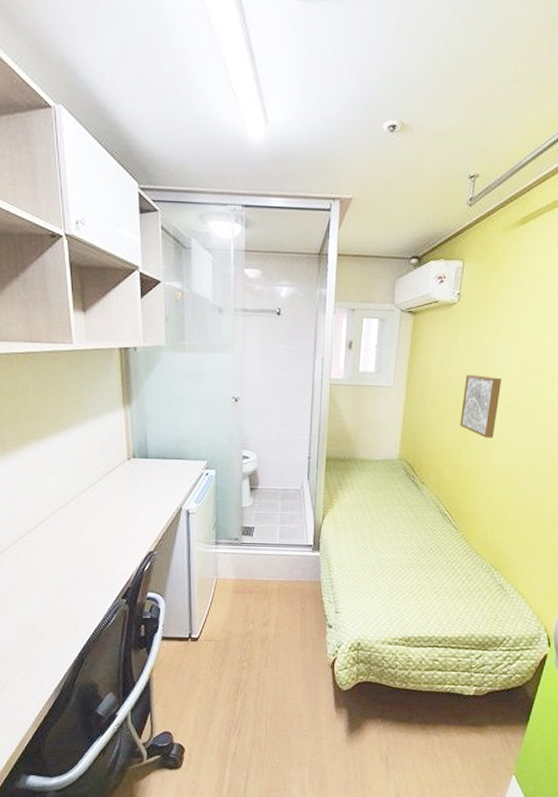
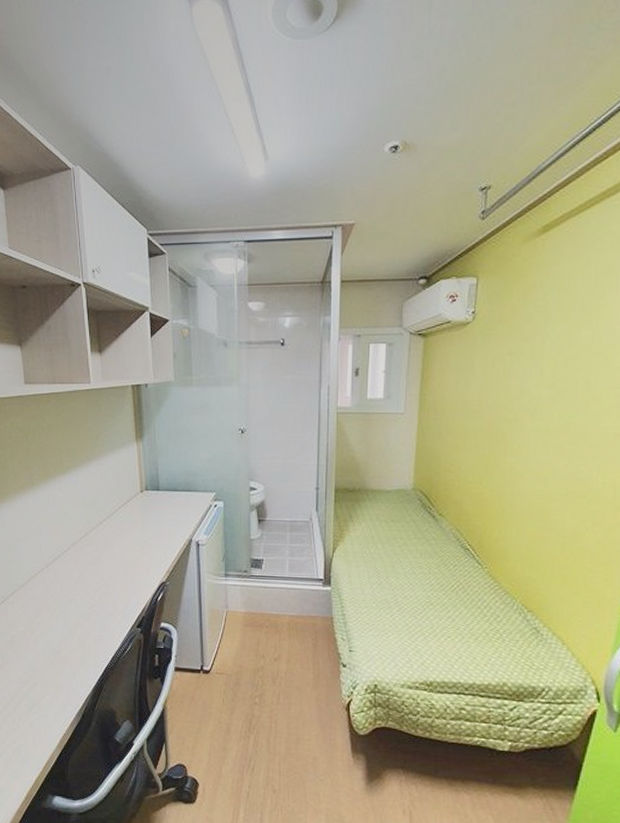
wall art: present [460,375,501,438] -> none [481,398,526,466]

